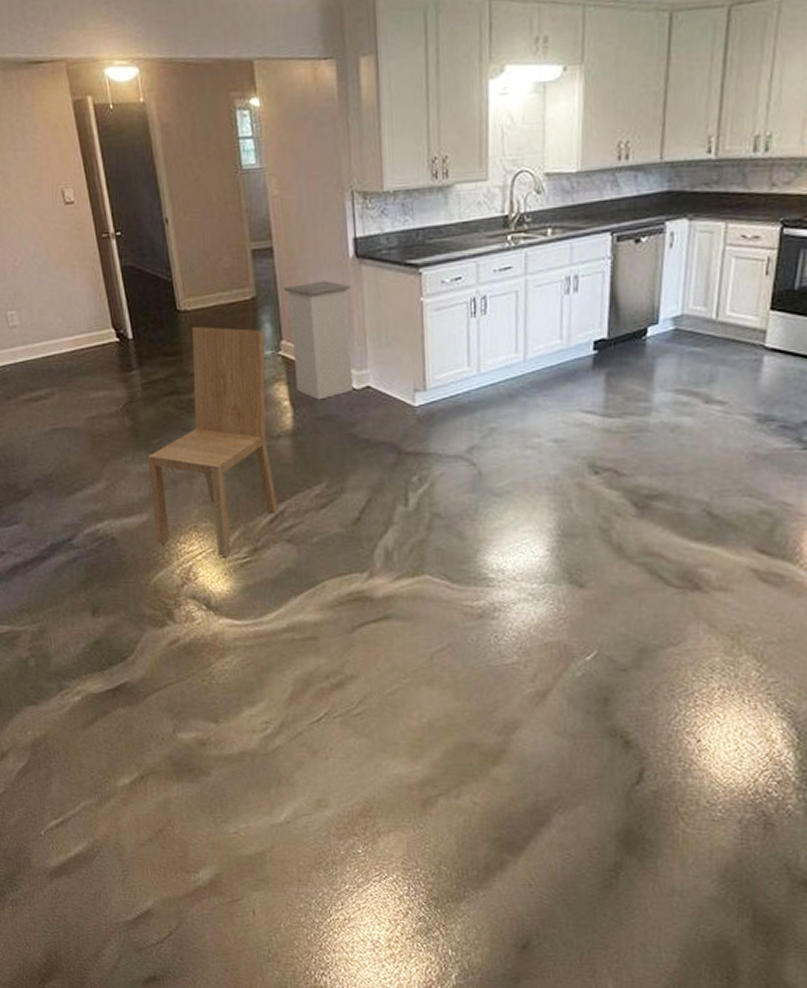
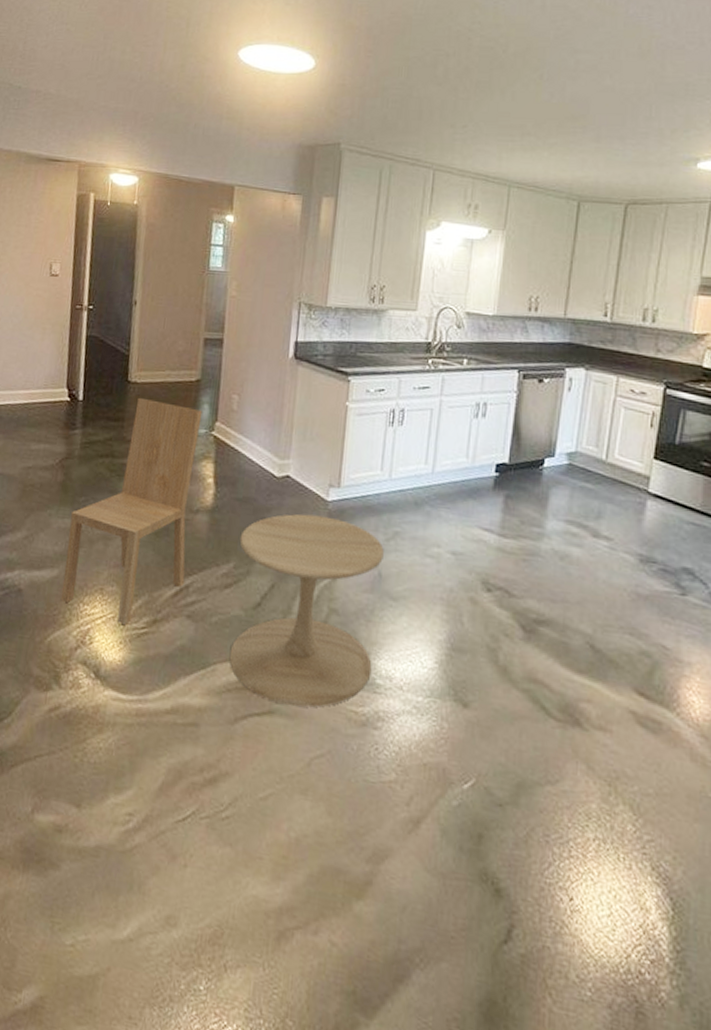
trash can: present [283,280,354,400] -> none [222,374,286,482]
side table: none [327,422,483,610] -> present [229,513,384,708]

